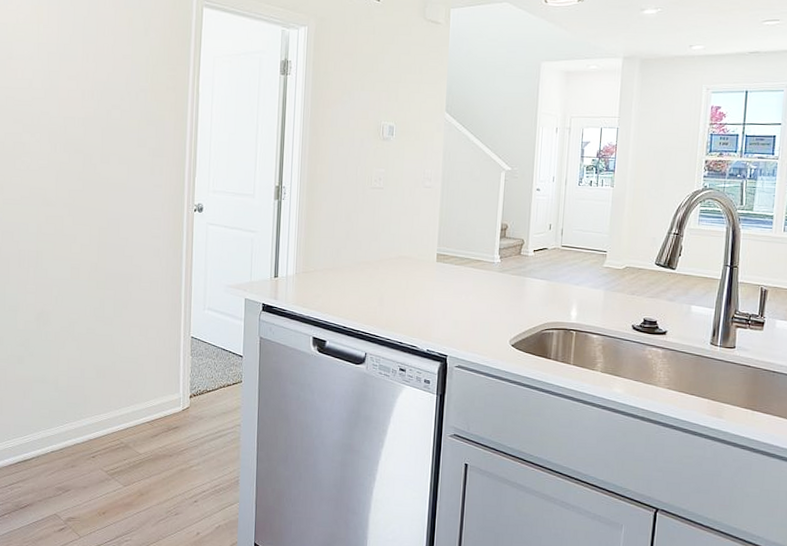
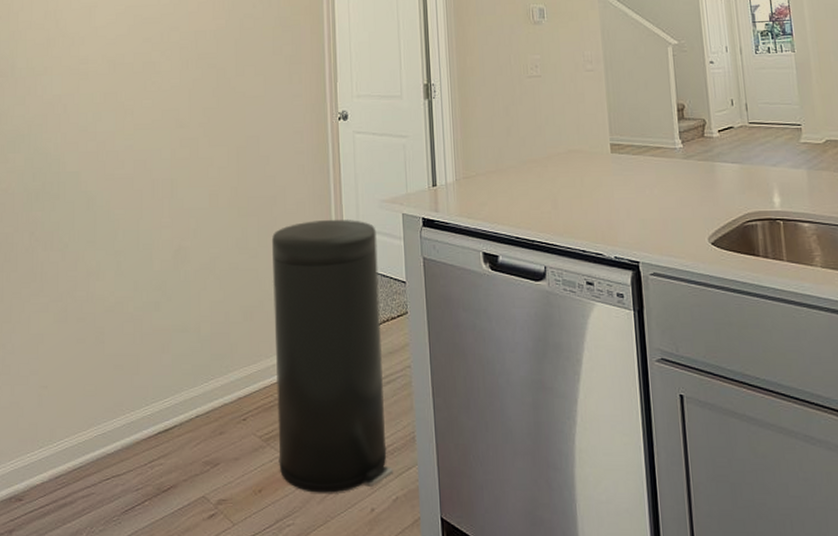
pedal bin: none [121,298,221,519] -> present [271,219,393,493]

